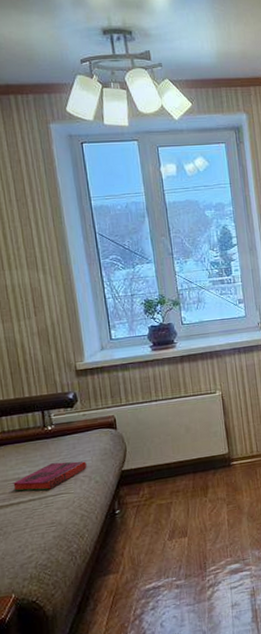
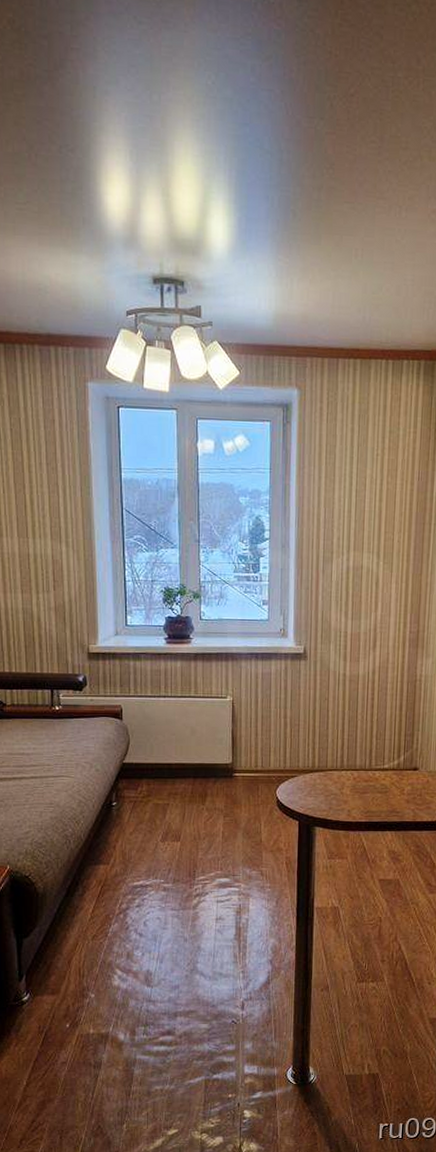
hardback book: present [13,461,87,491] -> none [18,744,89,770]

